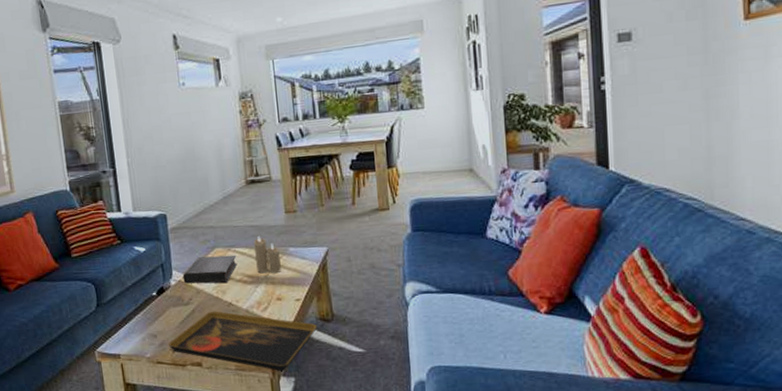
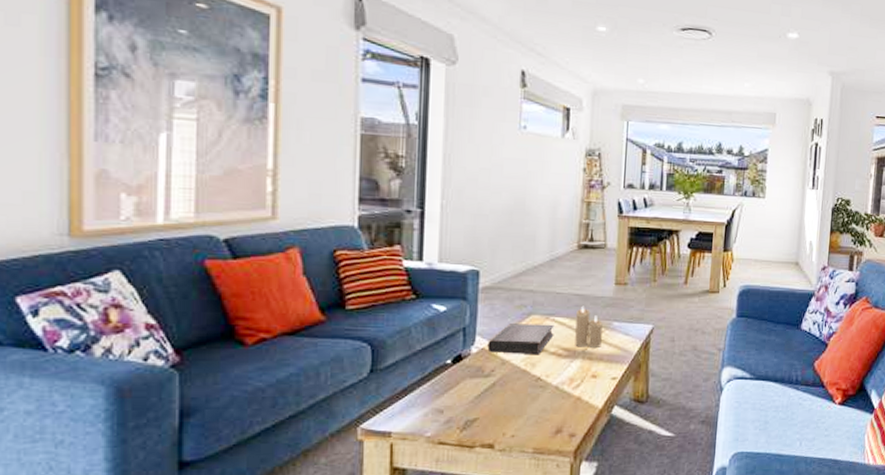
decorative tray: present [168,311,318,372] -> none [457,385,630,456]

